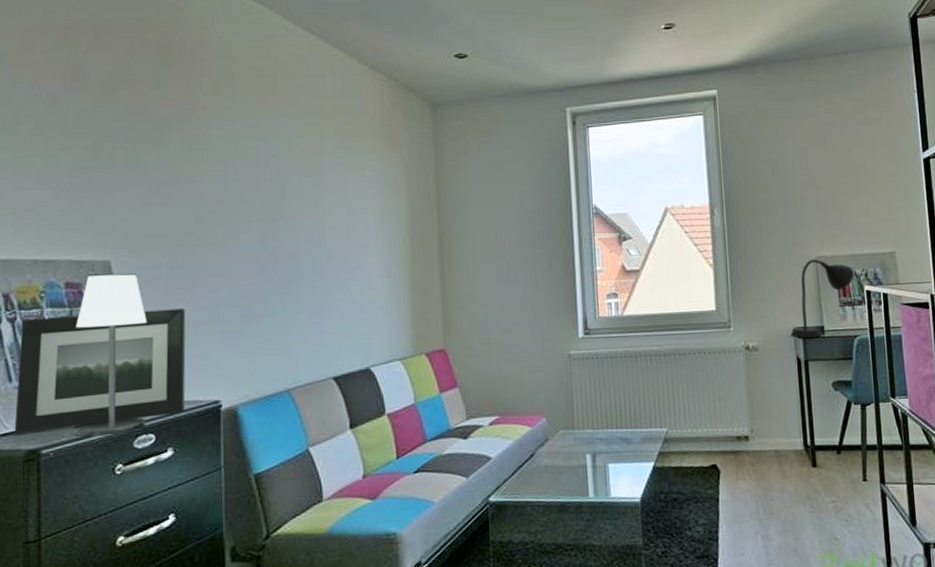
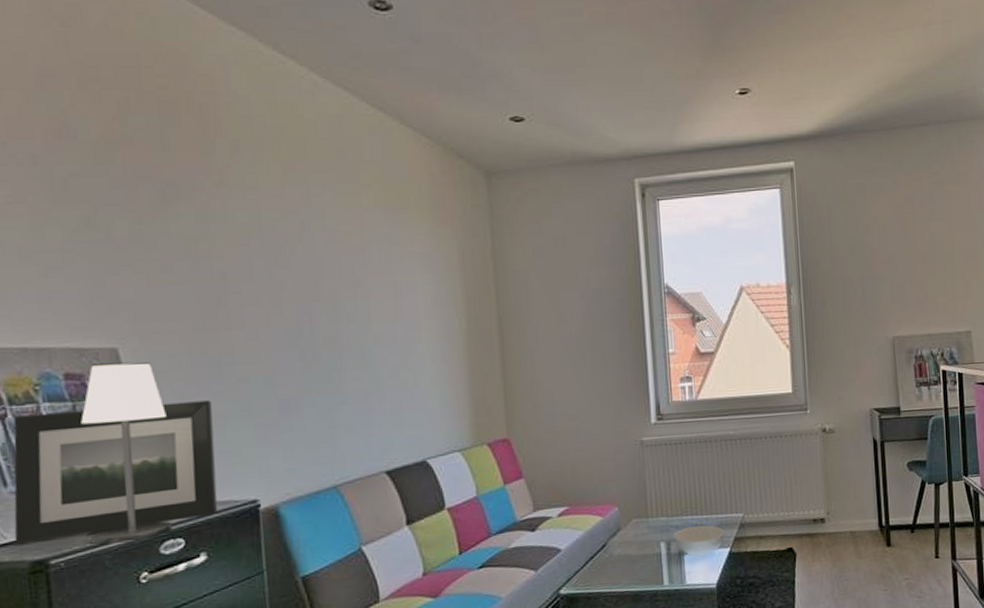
bowl: none [599,439,649,471] -> present [673,525,724,557]
desk lamp: present [790,259,854,339] -> none [867,339,930,420]

